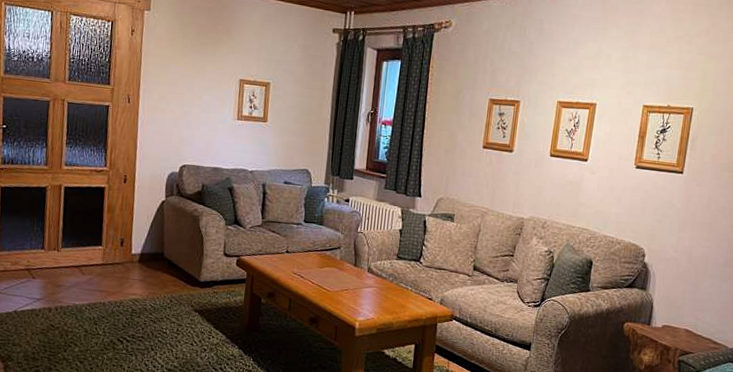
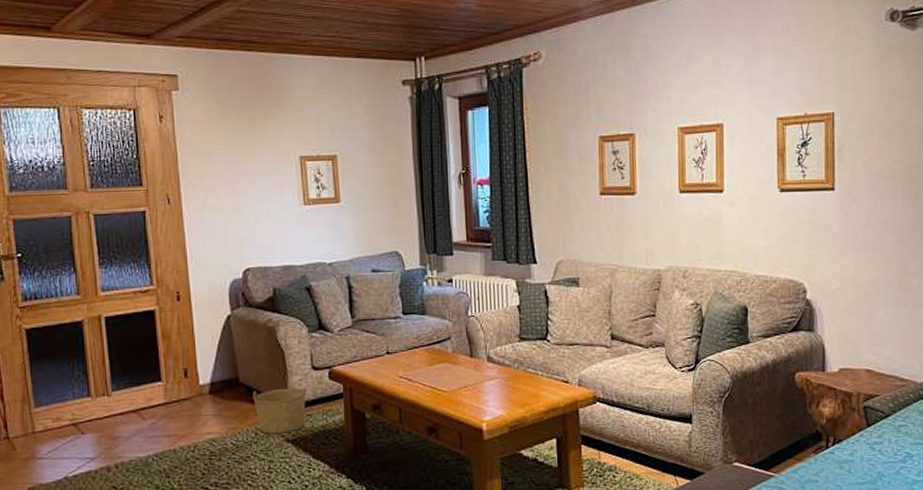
basket: none [172,266,217,304] -> present [252,387,307,434]

